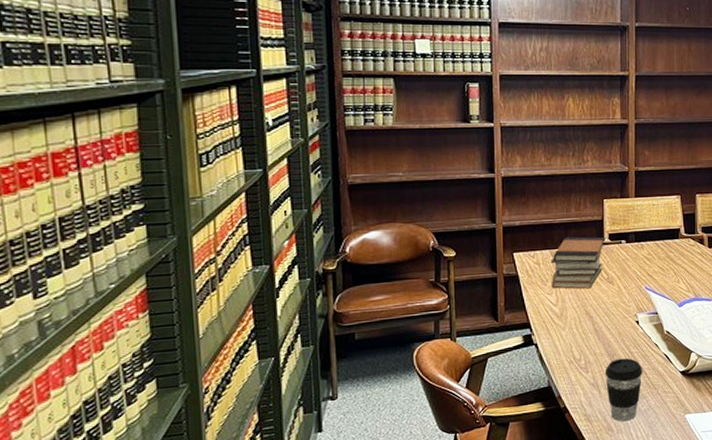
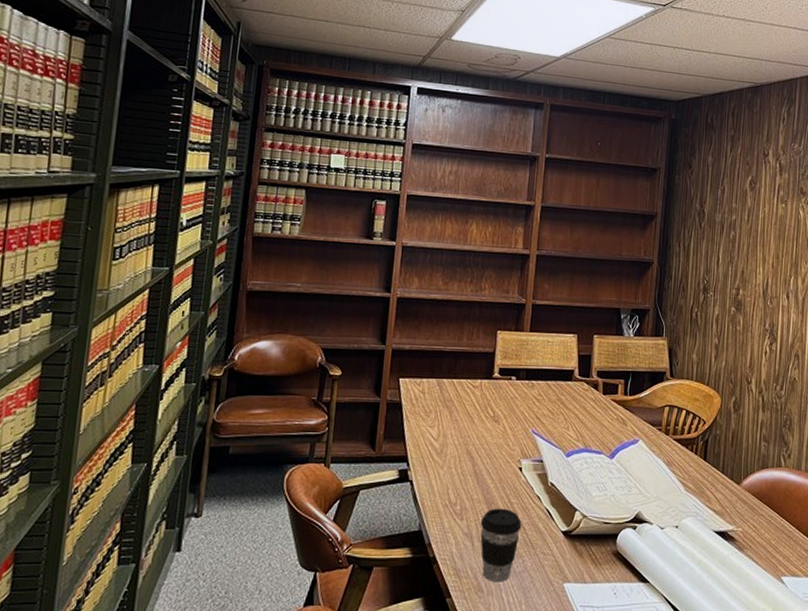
book stack: present [550,237,604,289] -> none [434,367,494,426]

